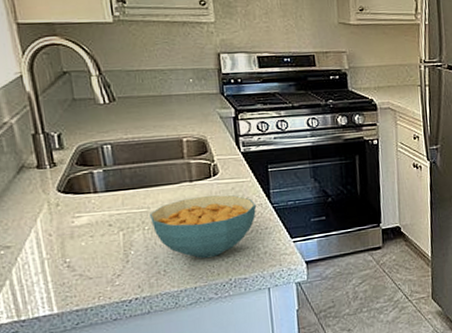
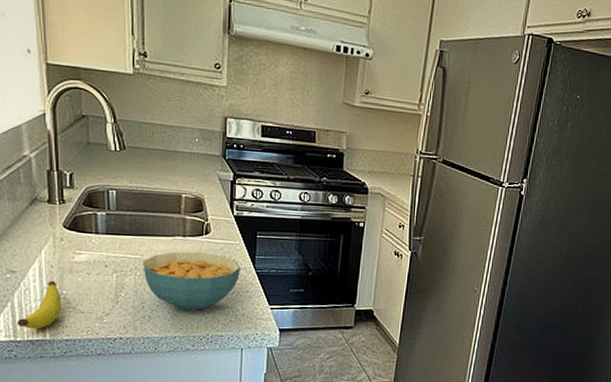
banana: none [18,249,67,306] -> present [16,280,62,329]

